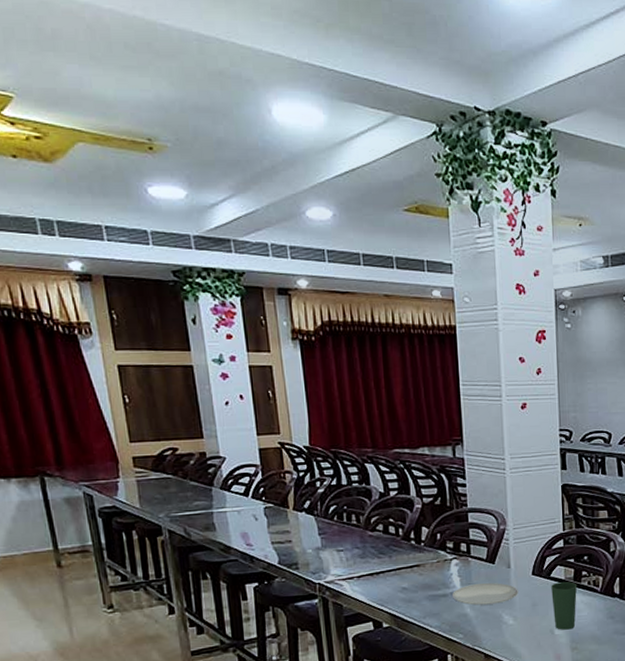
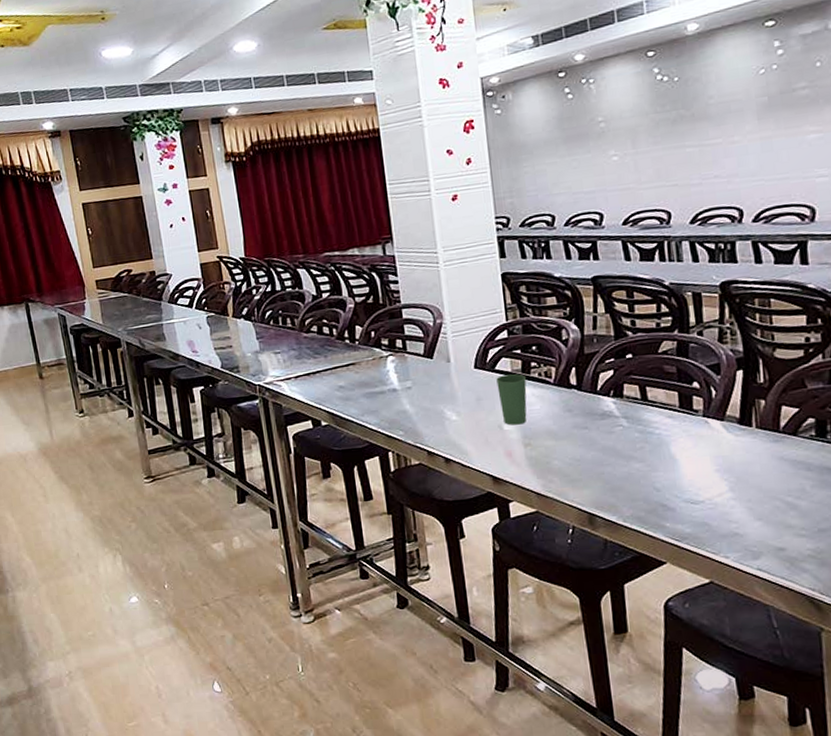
plate: present [452,582,518,605] -> none [390,378,460,402]

